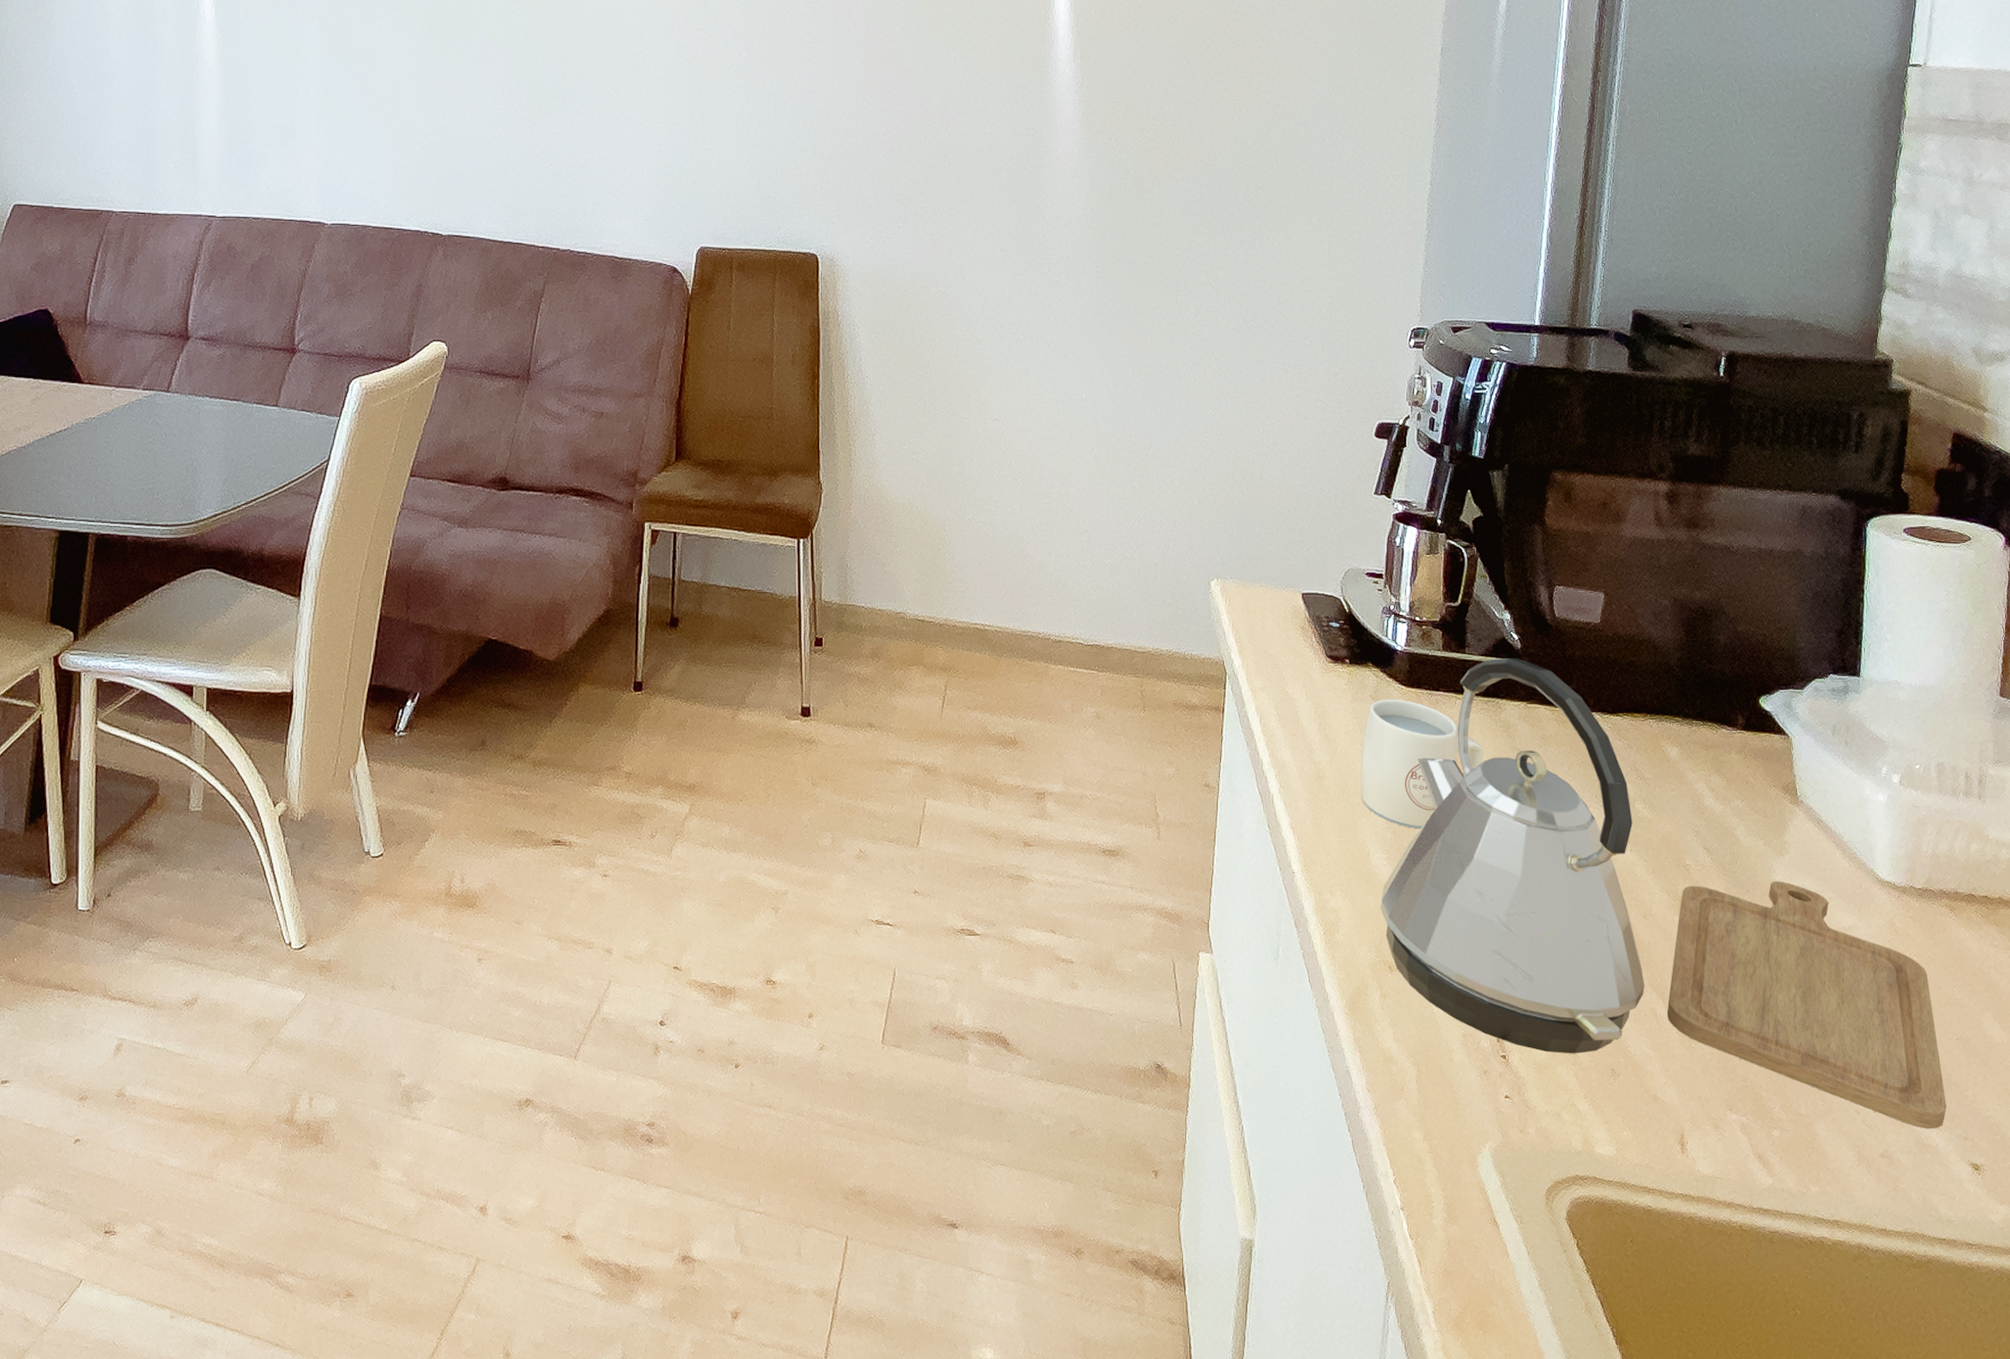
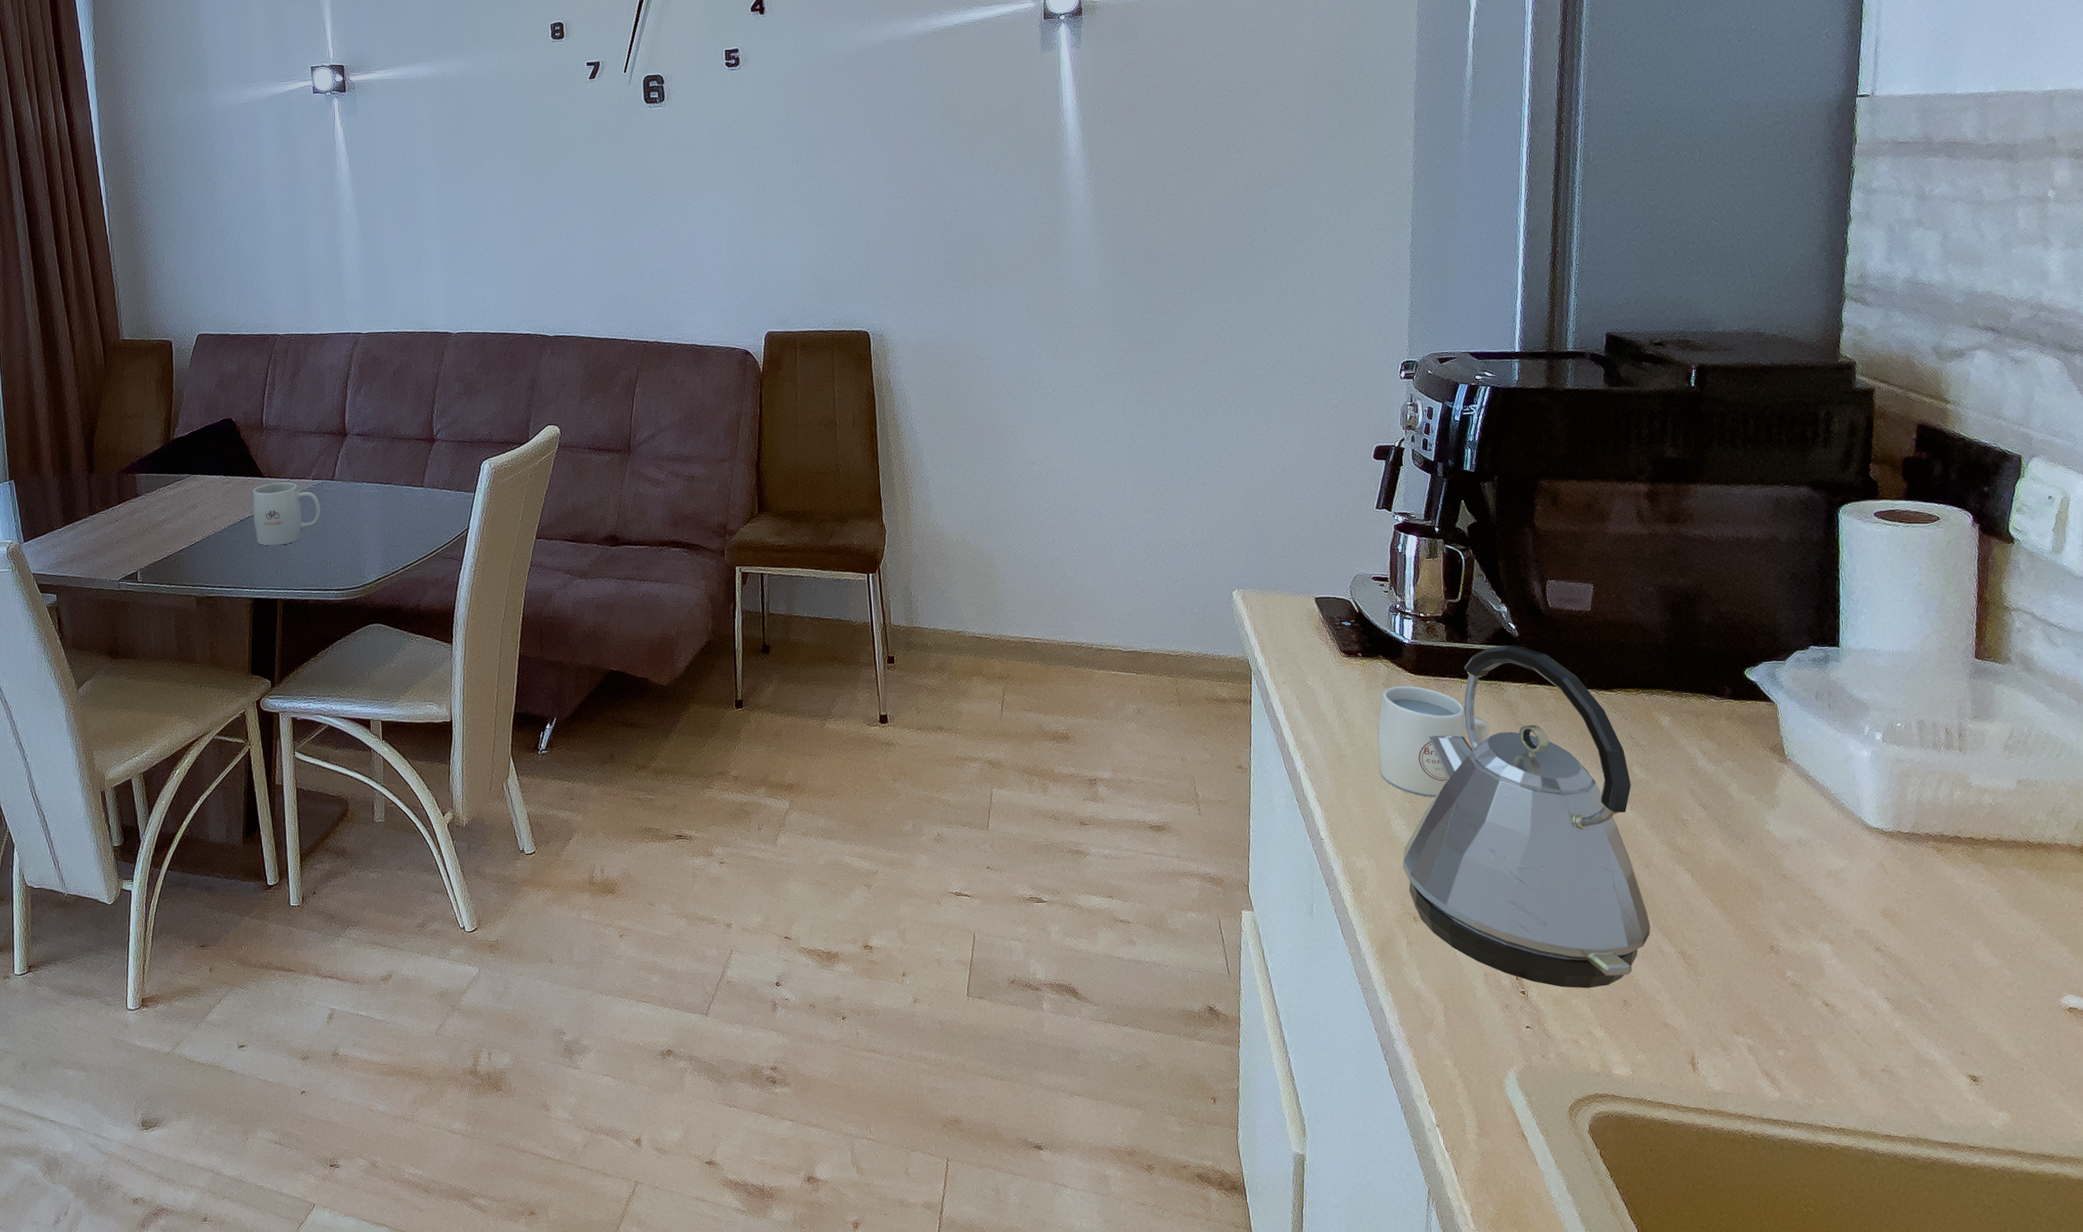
mug: none [65,391,151,468] -> present [252,482,321,546]
chopping board: present [1666,880,1946,1130] -> none [1672,830,1943,1046]

